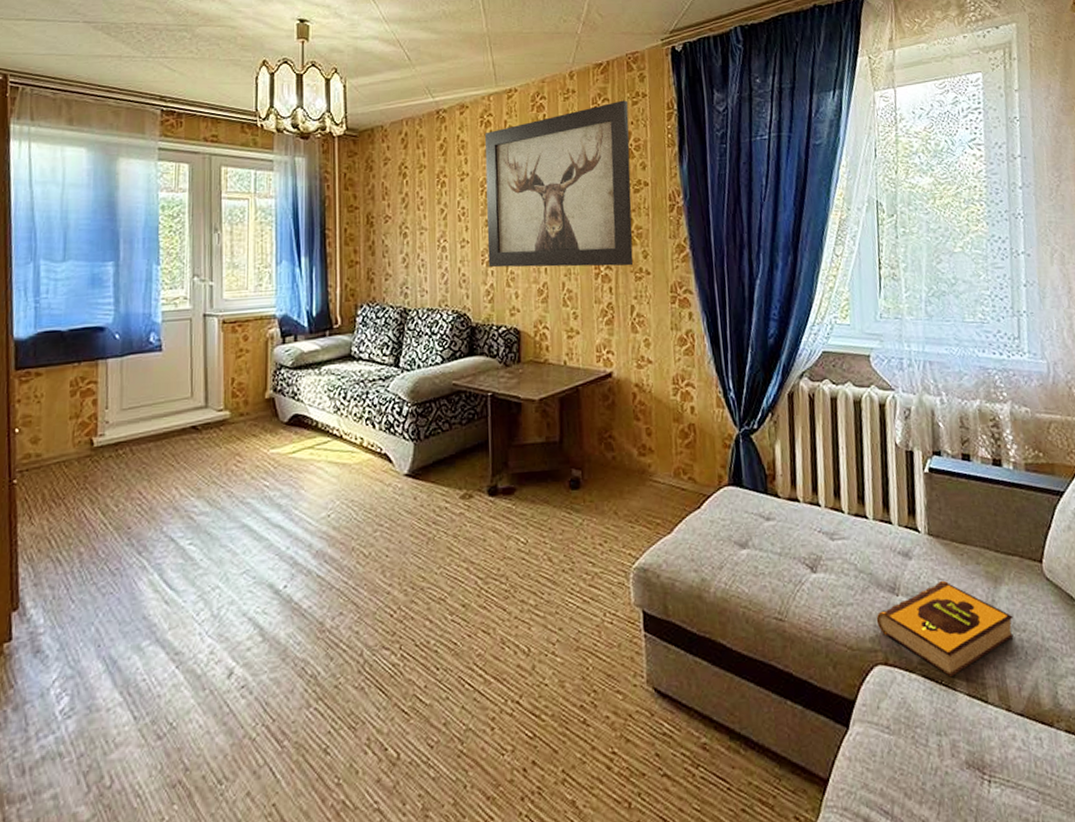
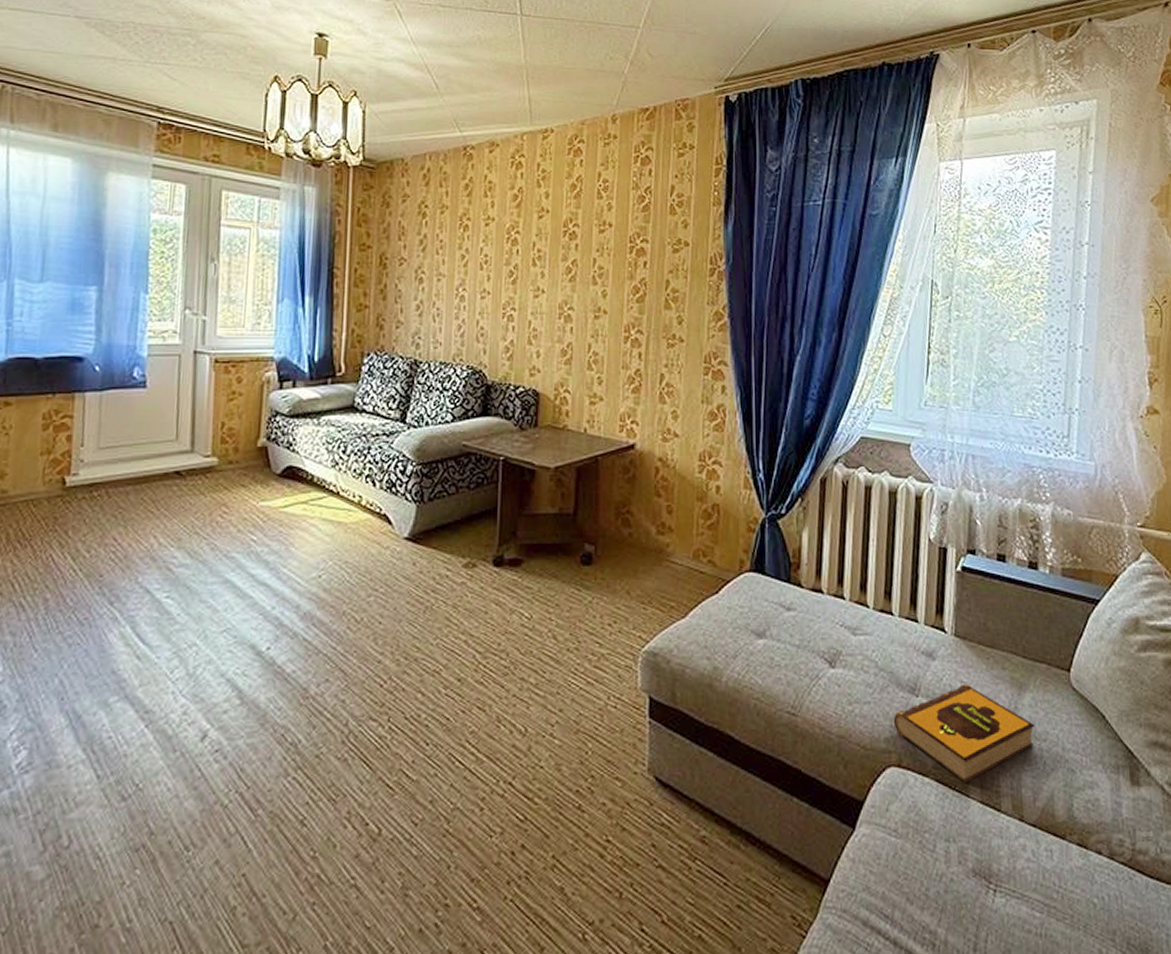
wall art: present [484,100,634,268] -> none [510,150,674,331]

